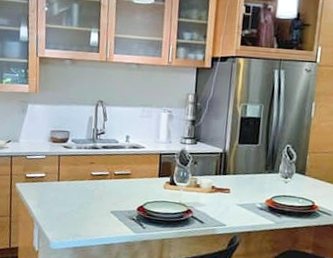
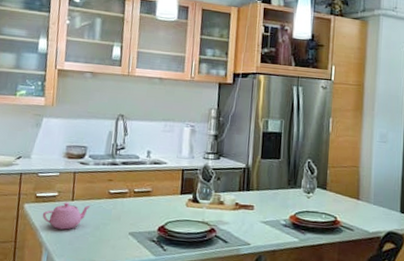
teapot: none [32,182,75,207] -> present [42,202,91,230]

